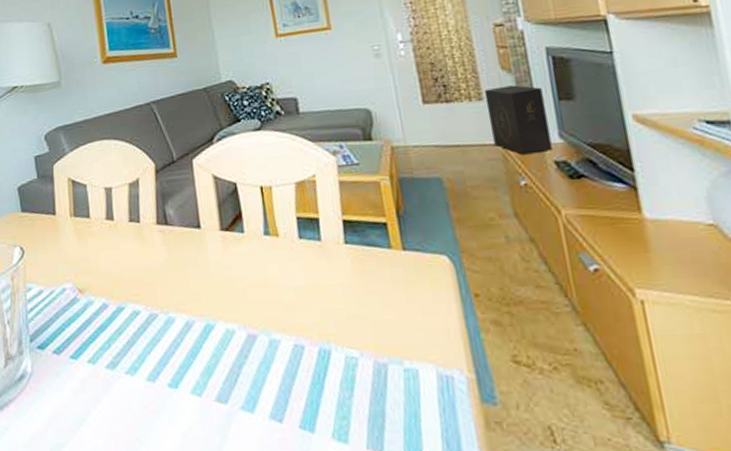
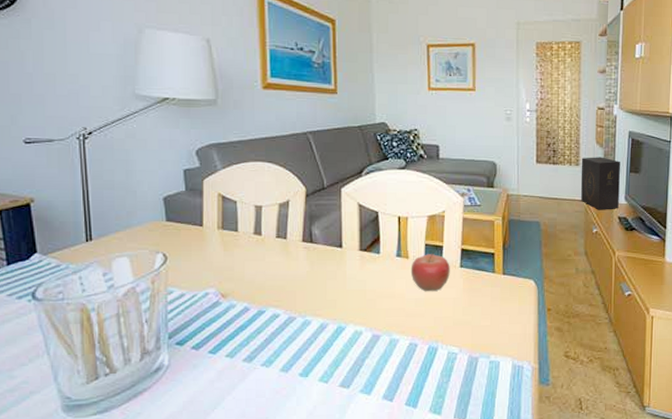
fruit: none [283,227,333,276] -> present [410,253,450,291]

